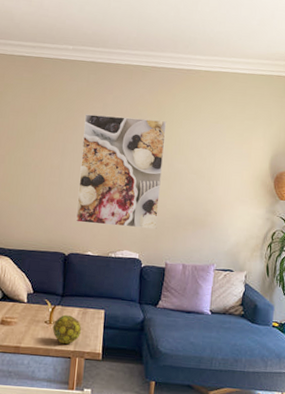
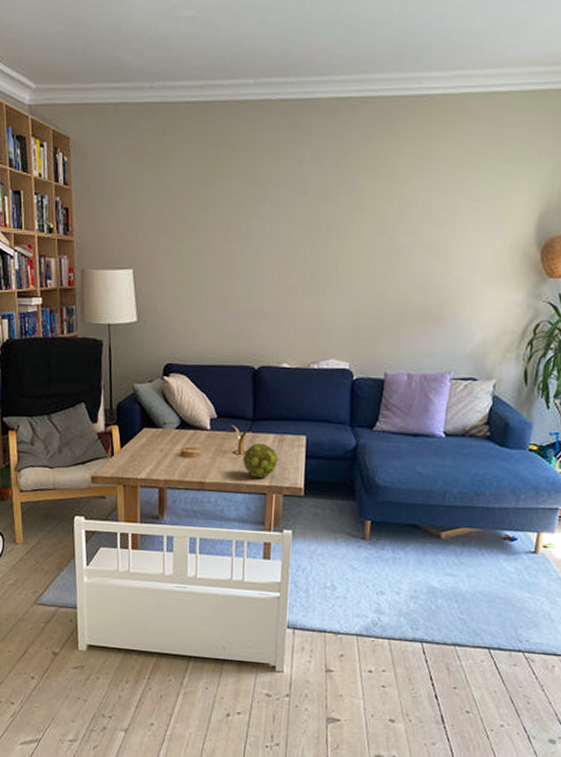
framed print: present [76,114,167,230] -> none [266,175,387,330]

